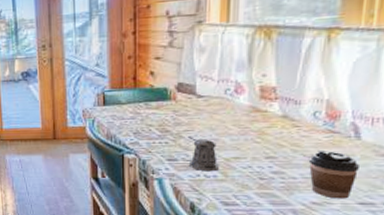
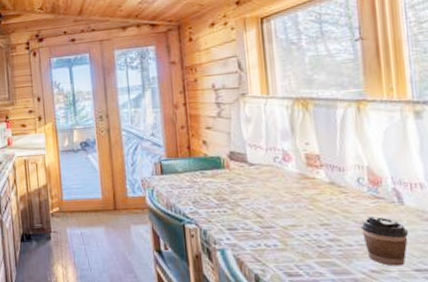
pepper shaker: present [187,137,219,172] -> none [244,205,278,241]

